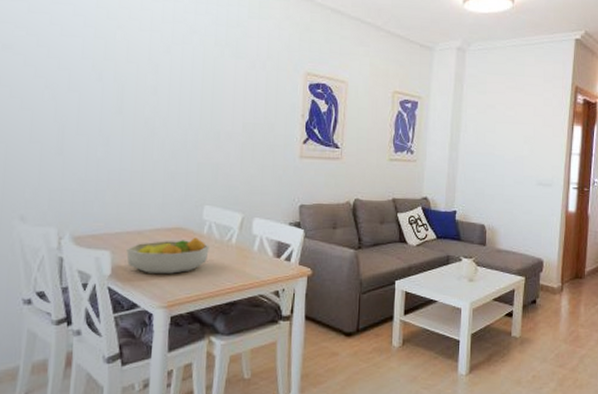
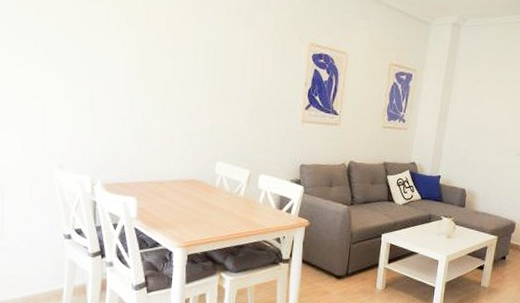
fruit bowl: present [126,237,209,274] -> none [150,189,221,219]

